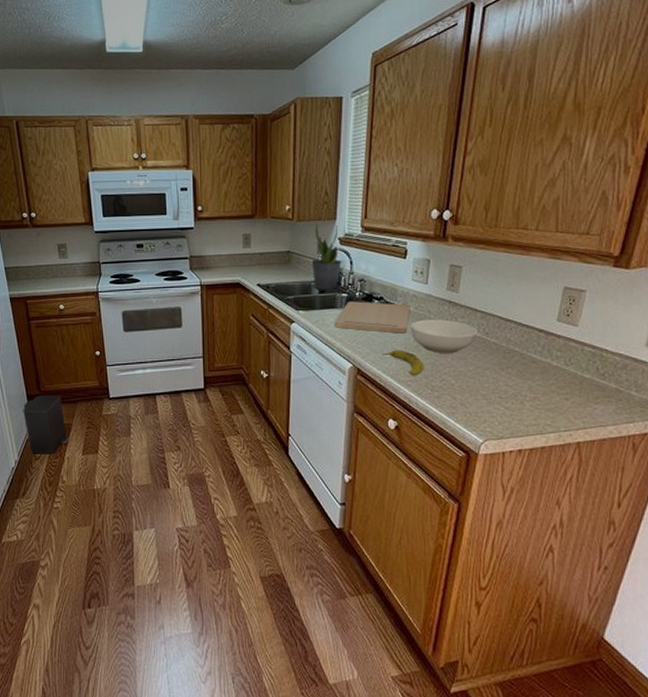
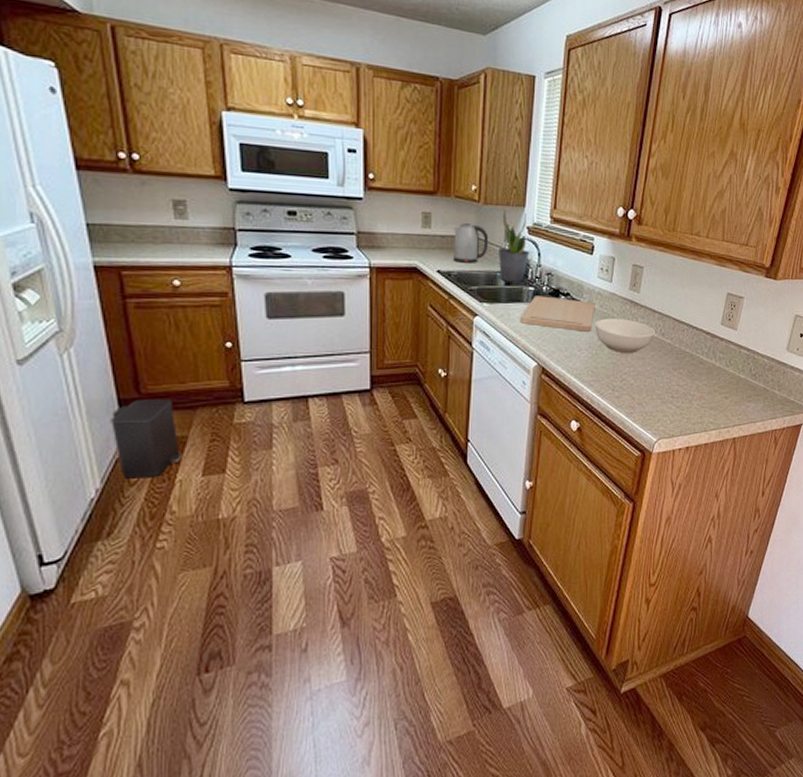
kettle: none [271,239,303,276] -> present [454,222,489,263]
fruit: present [382,350,425,375] -> none [567,348,607,375]

